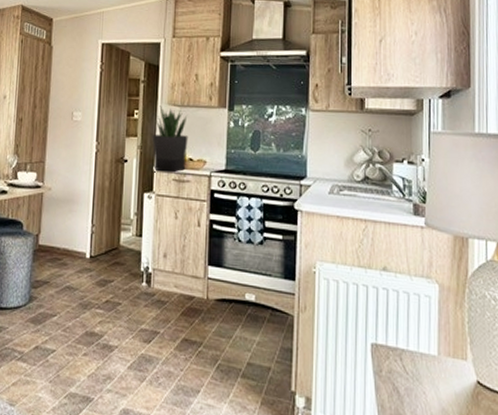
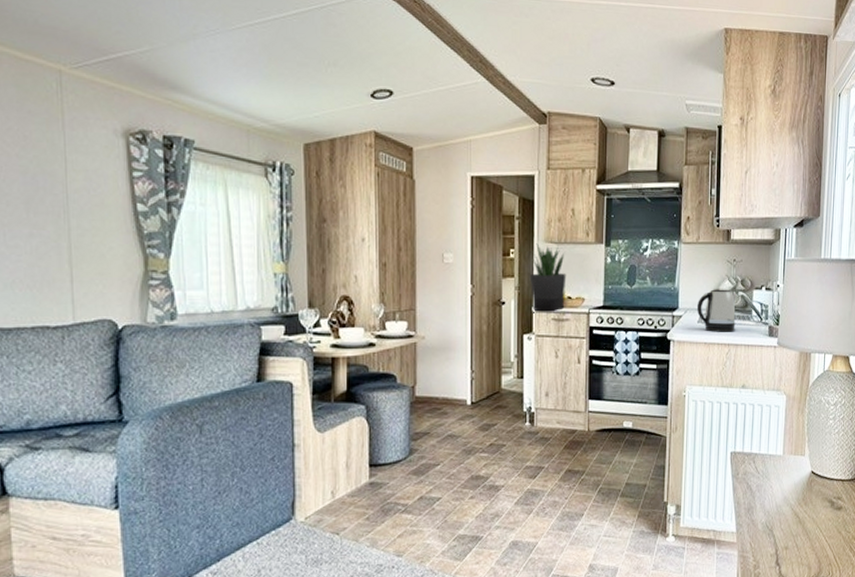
kettle: none [328,158,374,207] -> present [697,288,737,332]

